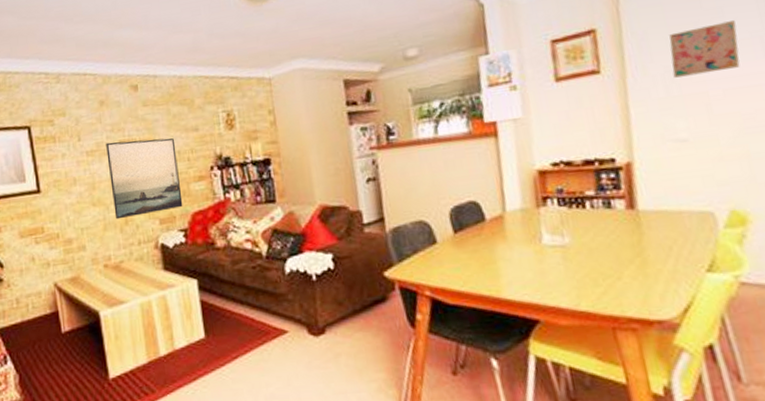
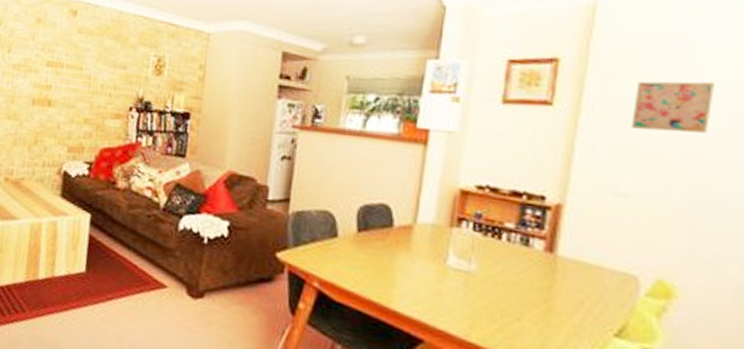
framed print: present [106,138,183,220] -> none [26,60,101,141]

